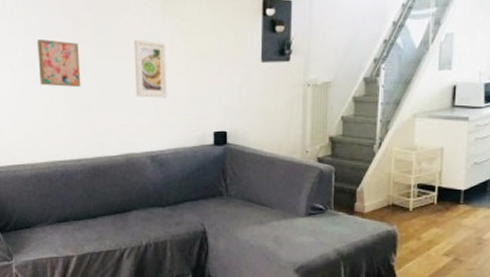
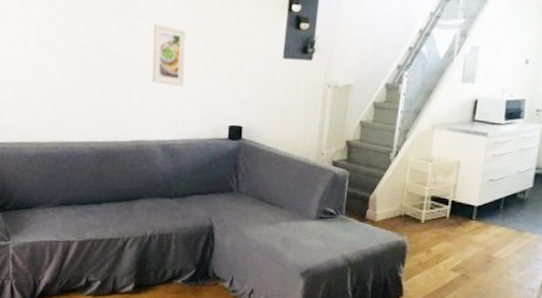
wall art: present [37,39,81,87] -> none [52,14,97,67]

